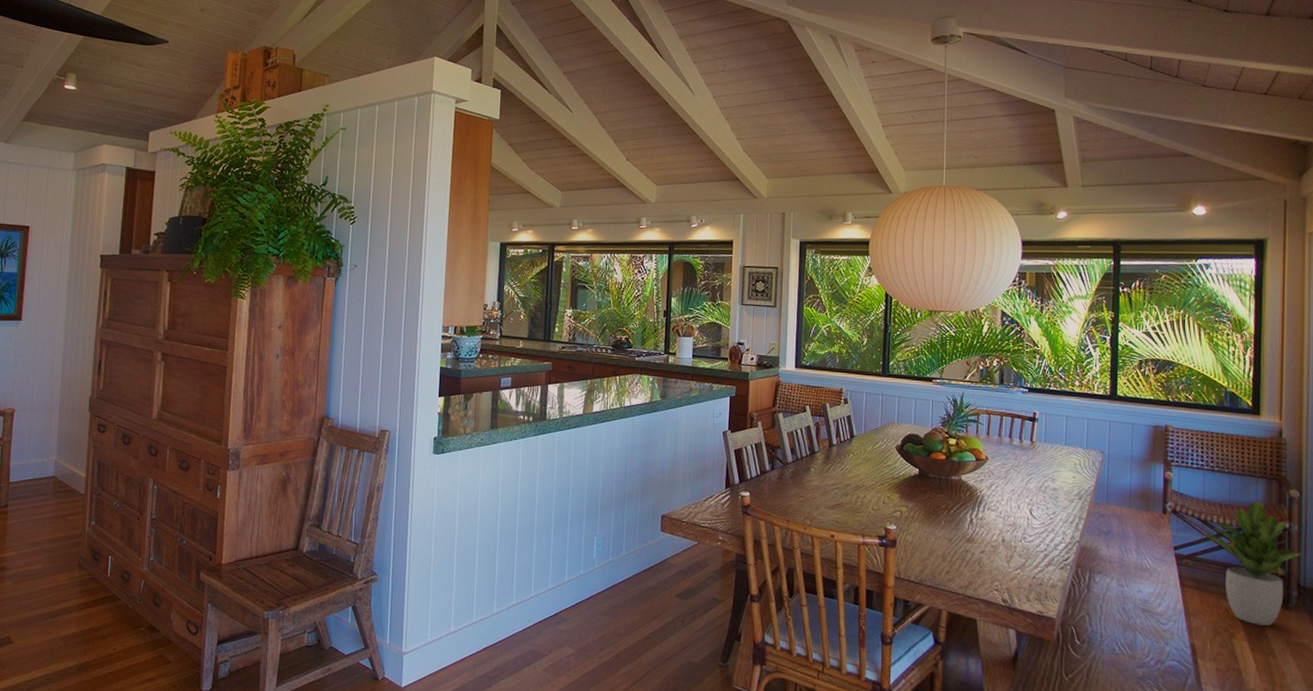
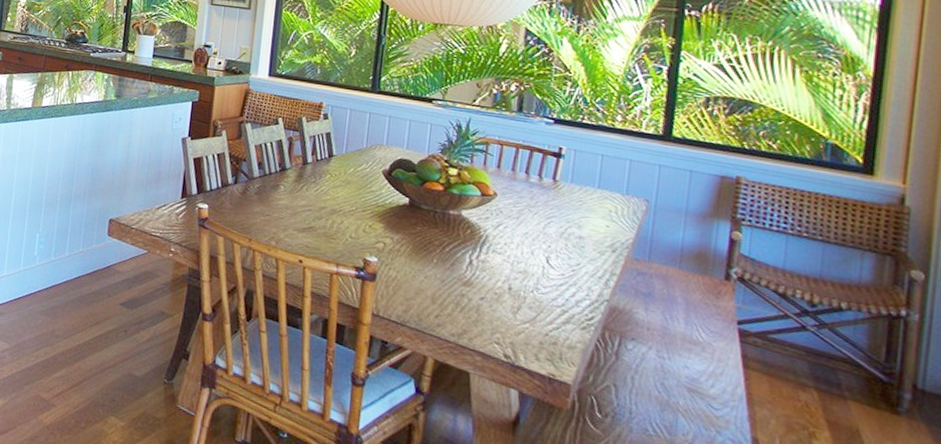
potted plant: present [1202,501,1302,626] -> none [779,279,922,431]

